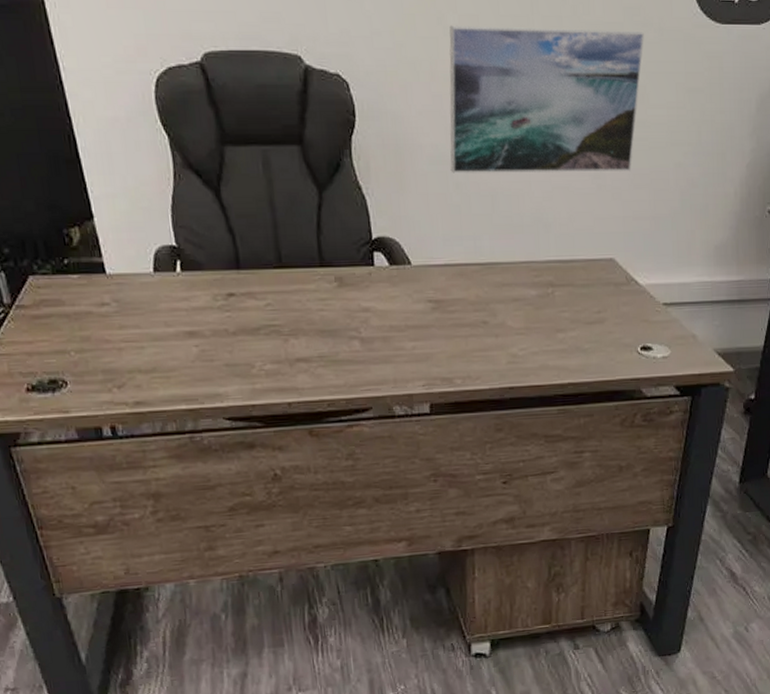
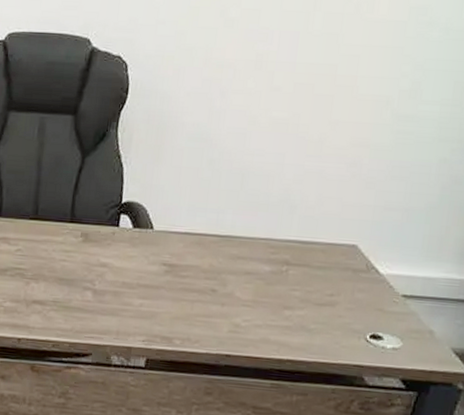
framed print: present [449,25,644,173] -> none [207,18,428,163]

